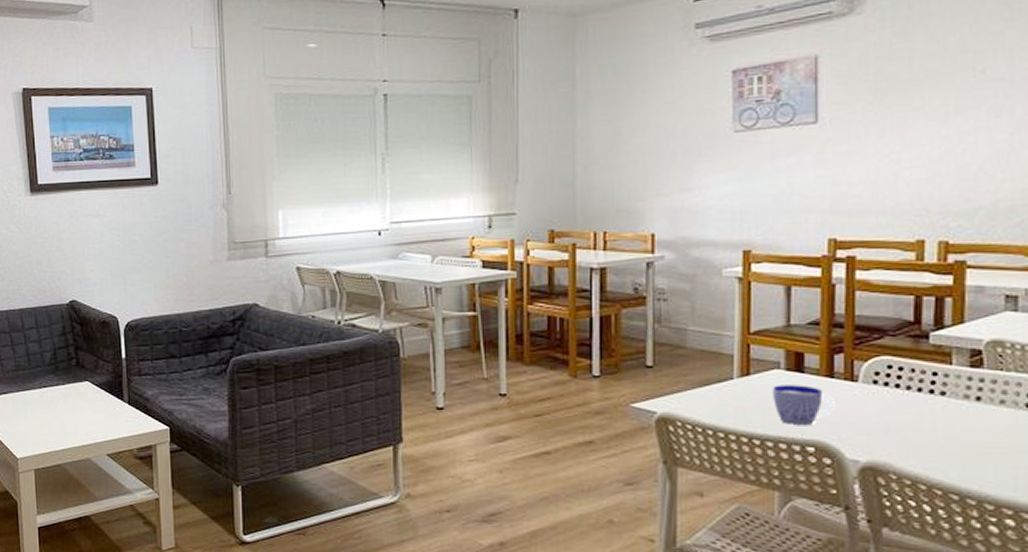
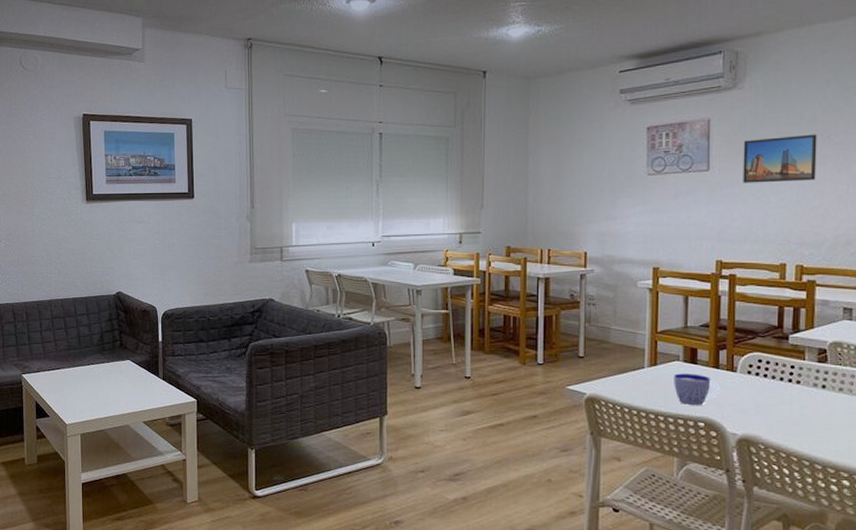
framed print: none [863,68,967,137] -> present [743,134,817,183]

